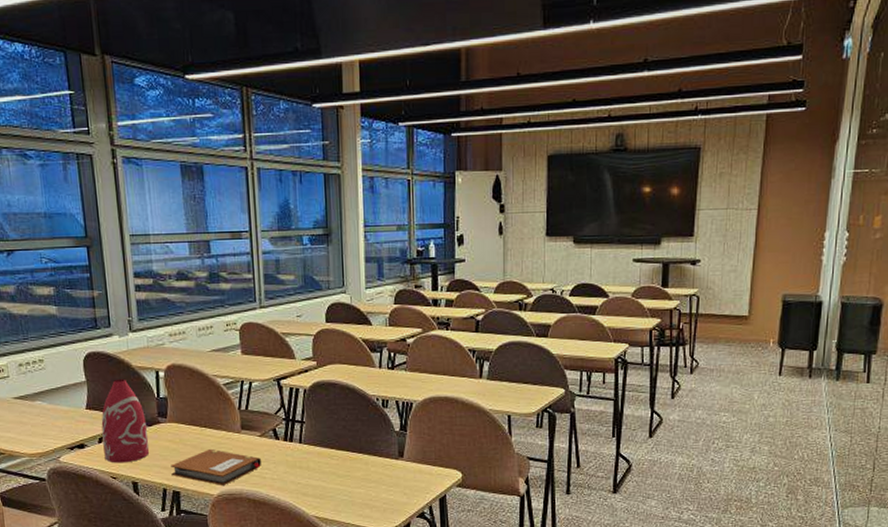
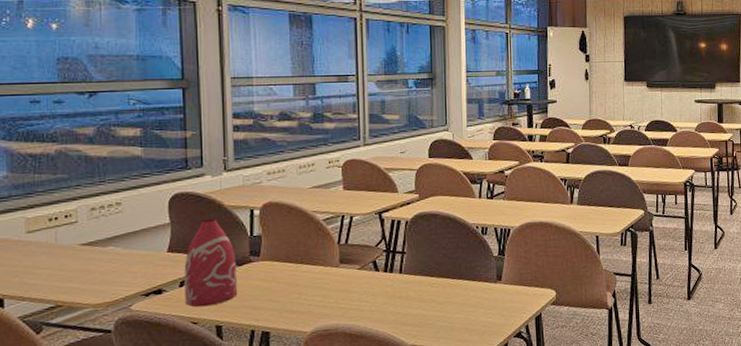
notebook: present [171,449,261,485] -> none [261,285,359,322]

